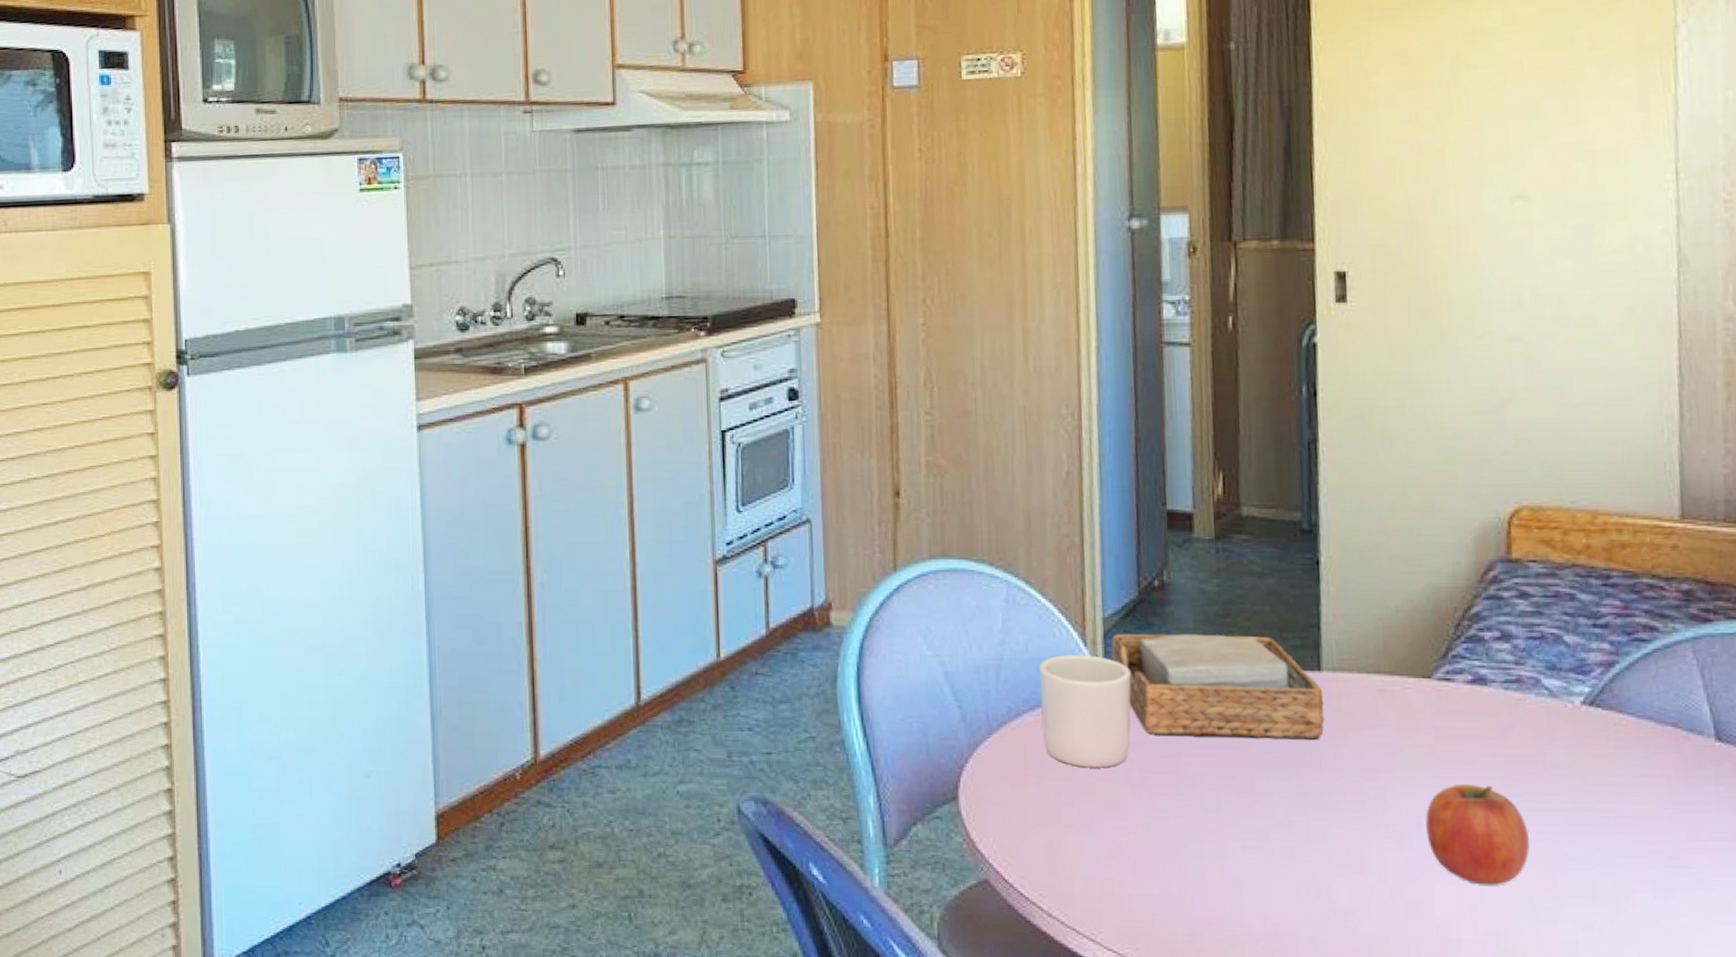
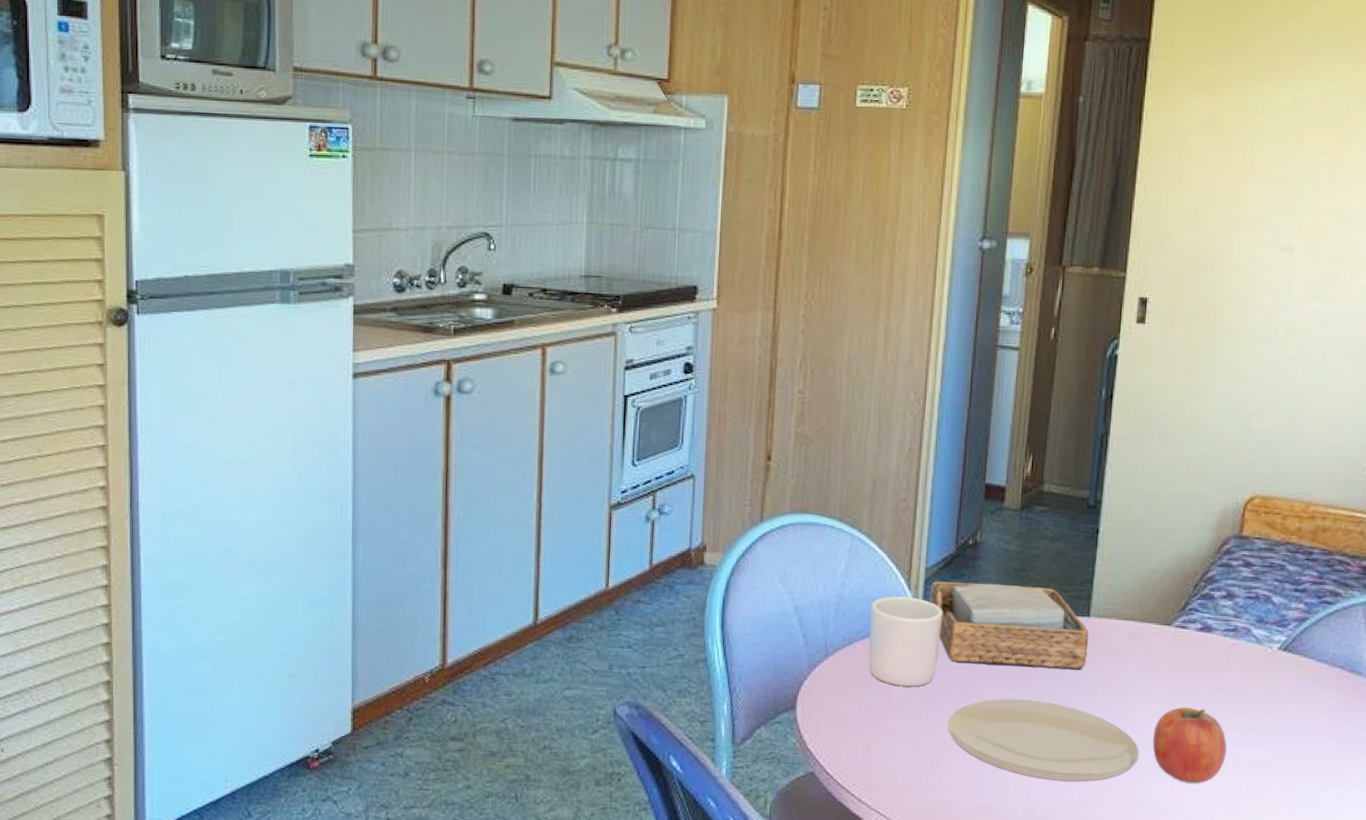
plate: none [1151,779,1410,887] -> present [947,698,1139,783]

